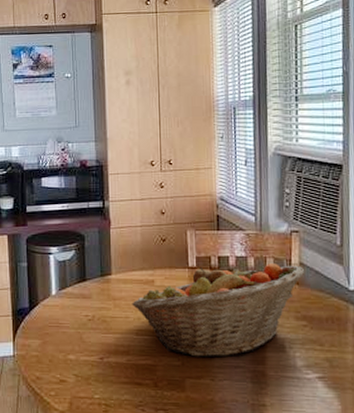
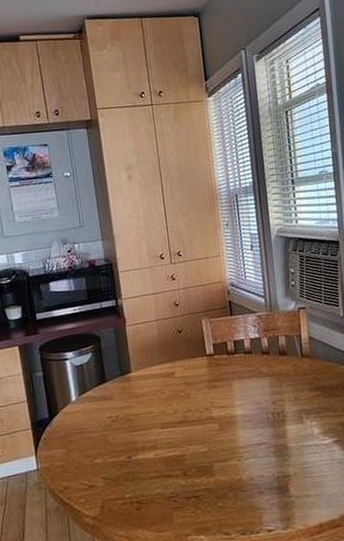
fruit basket: present [132,263,305,357] -> none [154,340,315,441]

